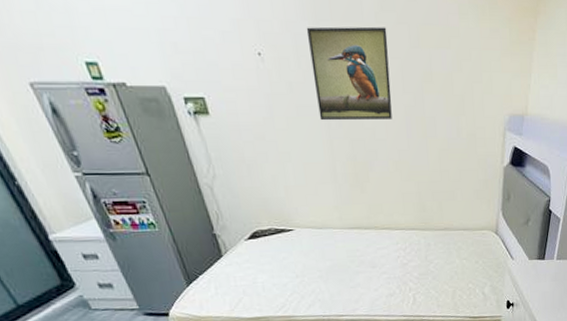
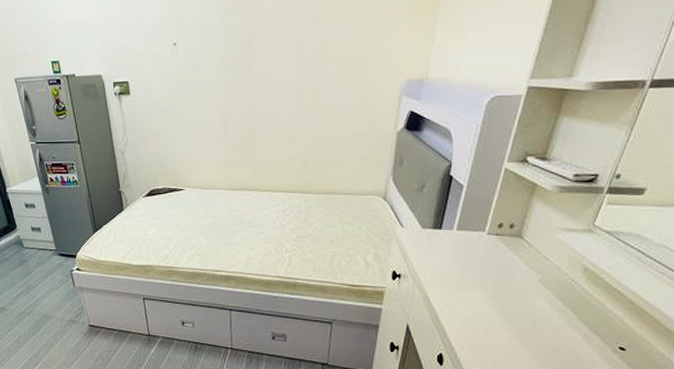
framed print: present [306,26,392,121] -> none [215,11,286,95]

